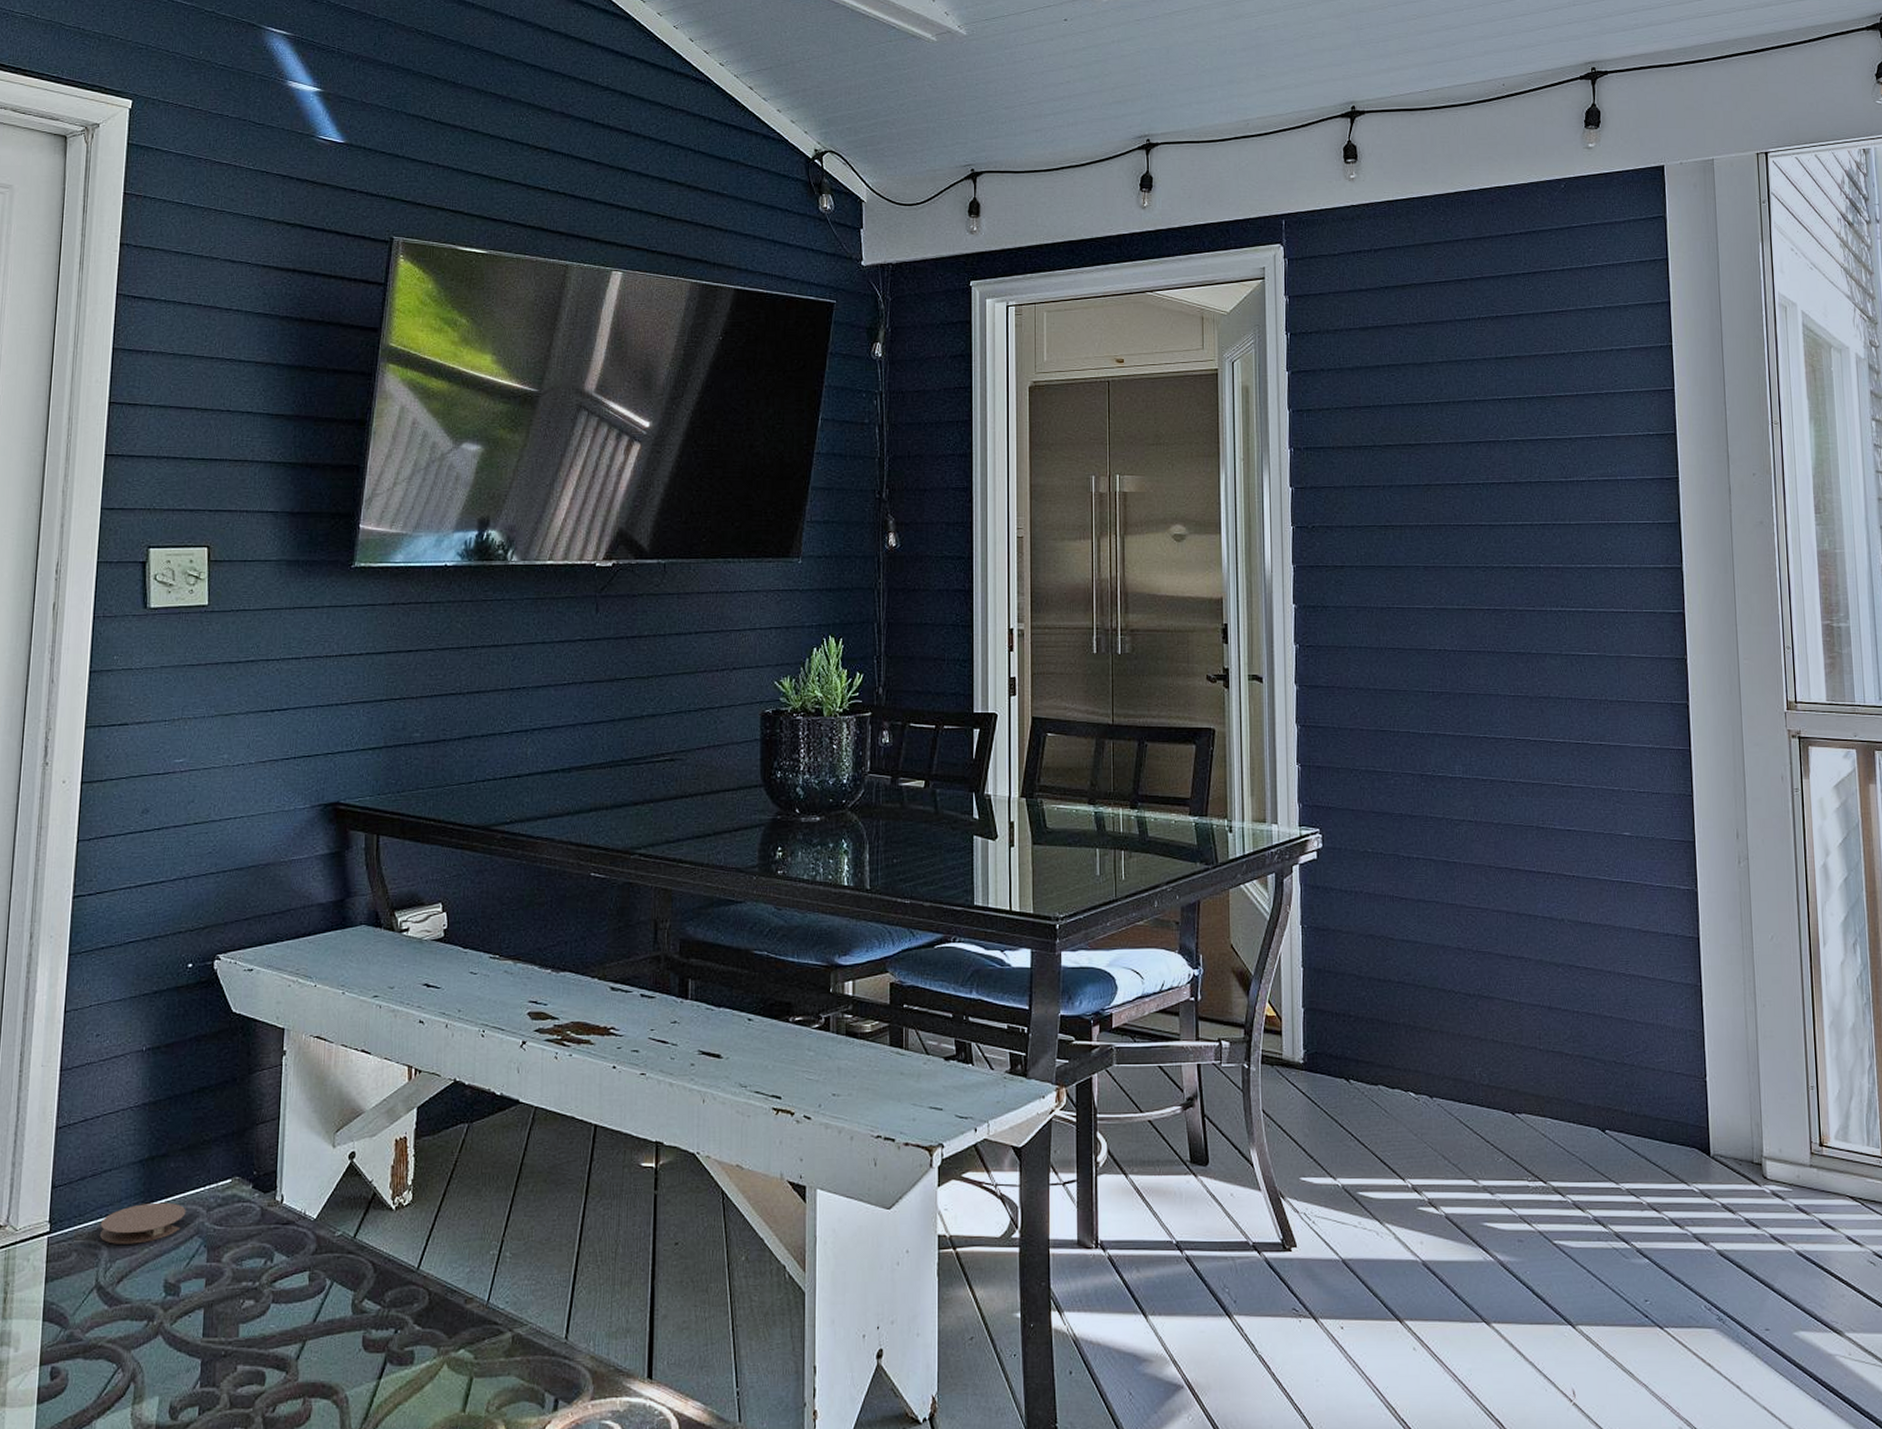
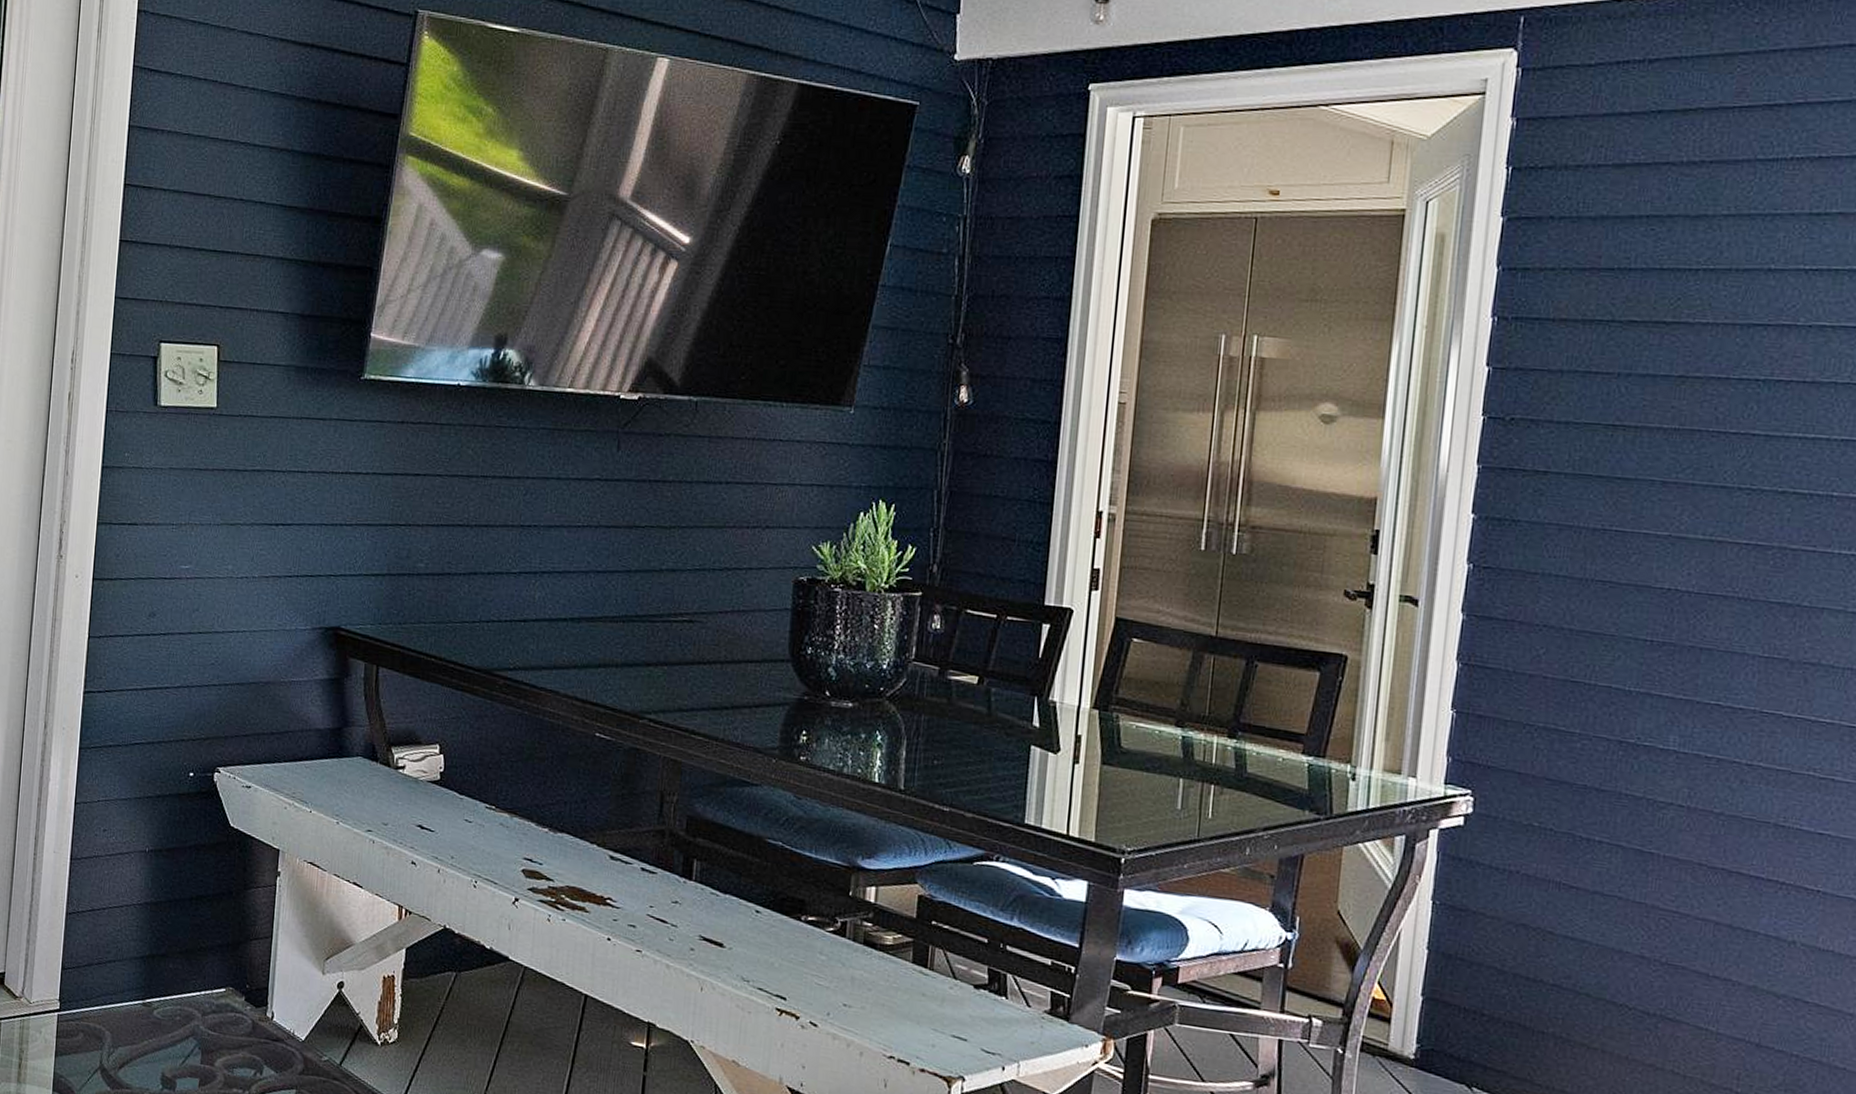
coaster: present [99,1202,186,1244] -> none [103,998,183,1035]

